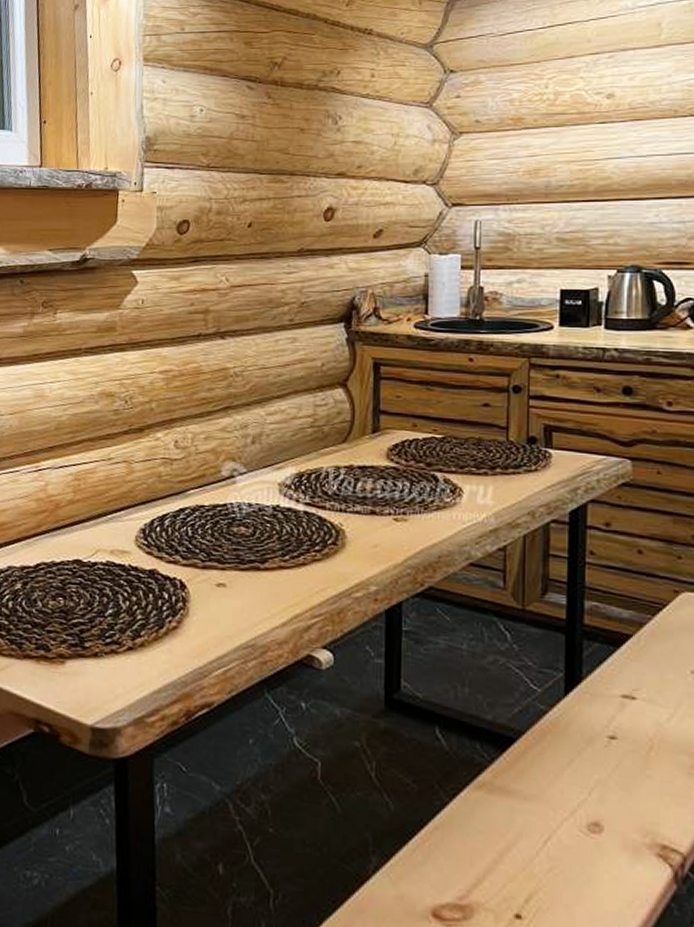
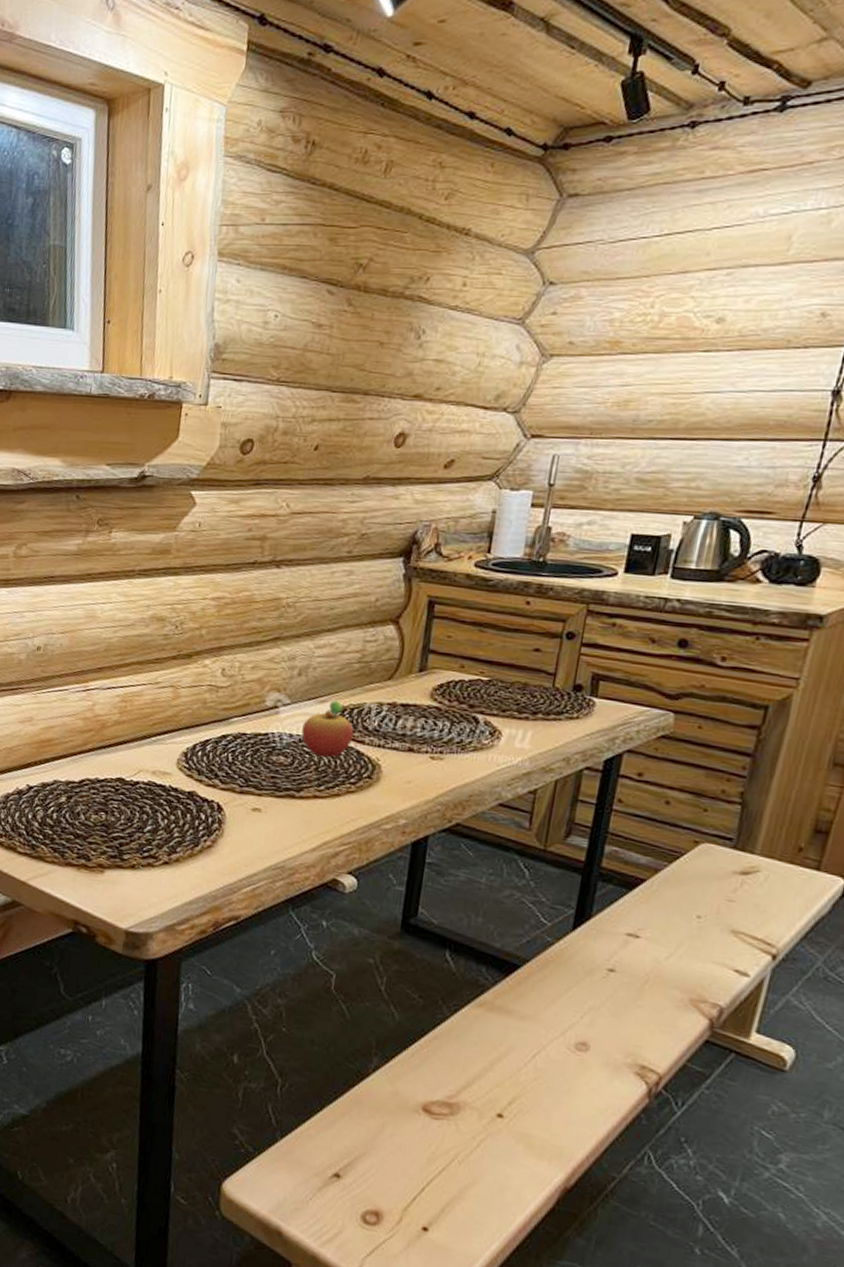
fruit: none [261,466,313,526] -> present [301,700,354,758]

